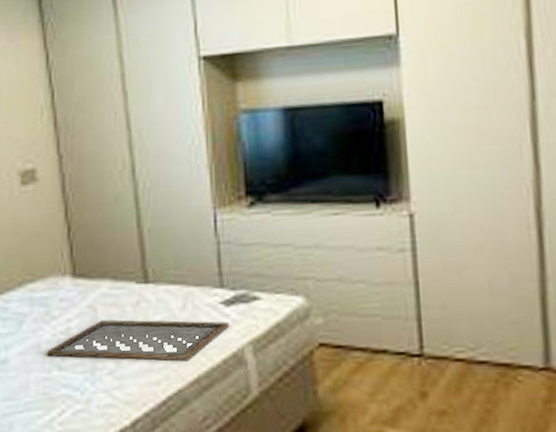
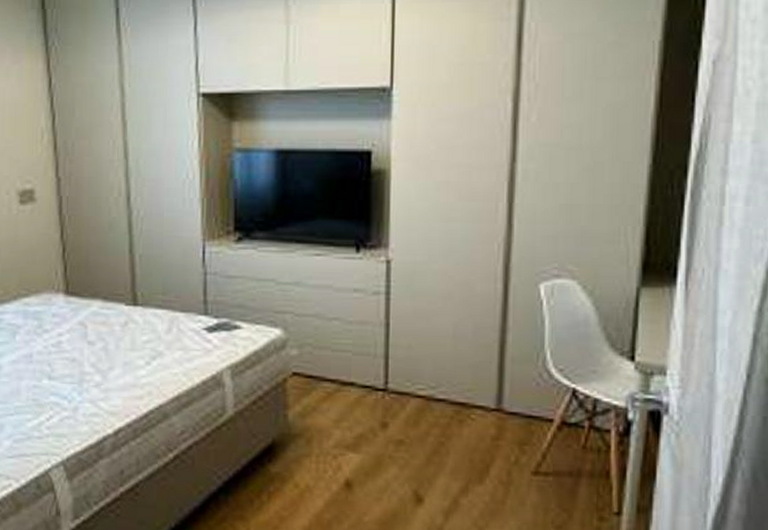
tray: present [46,319,230,362] -> none [37,337,211,380]

